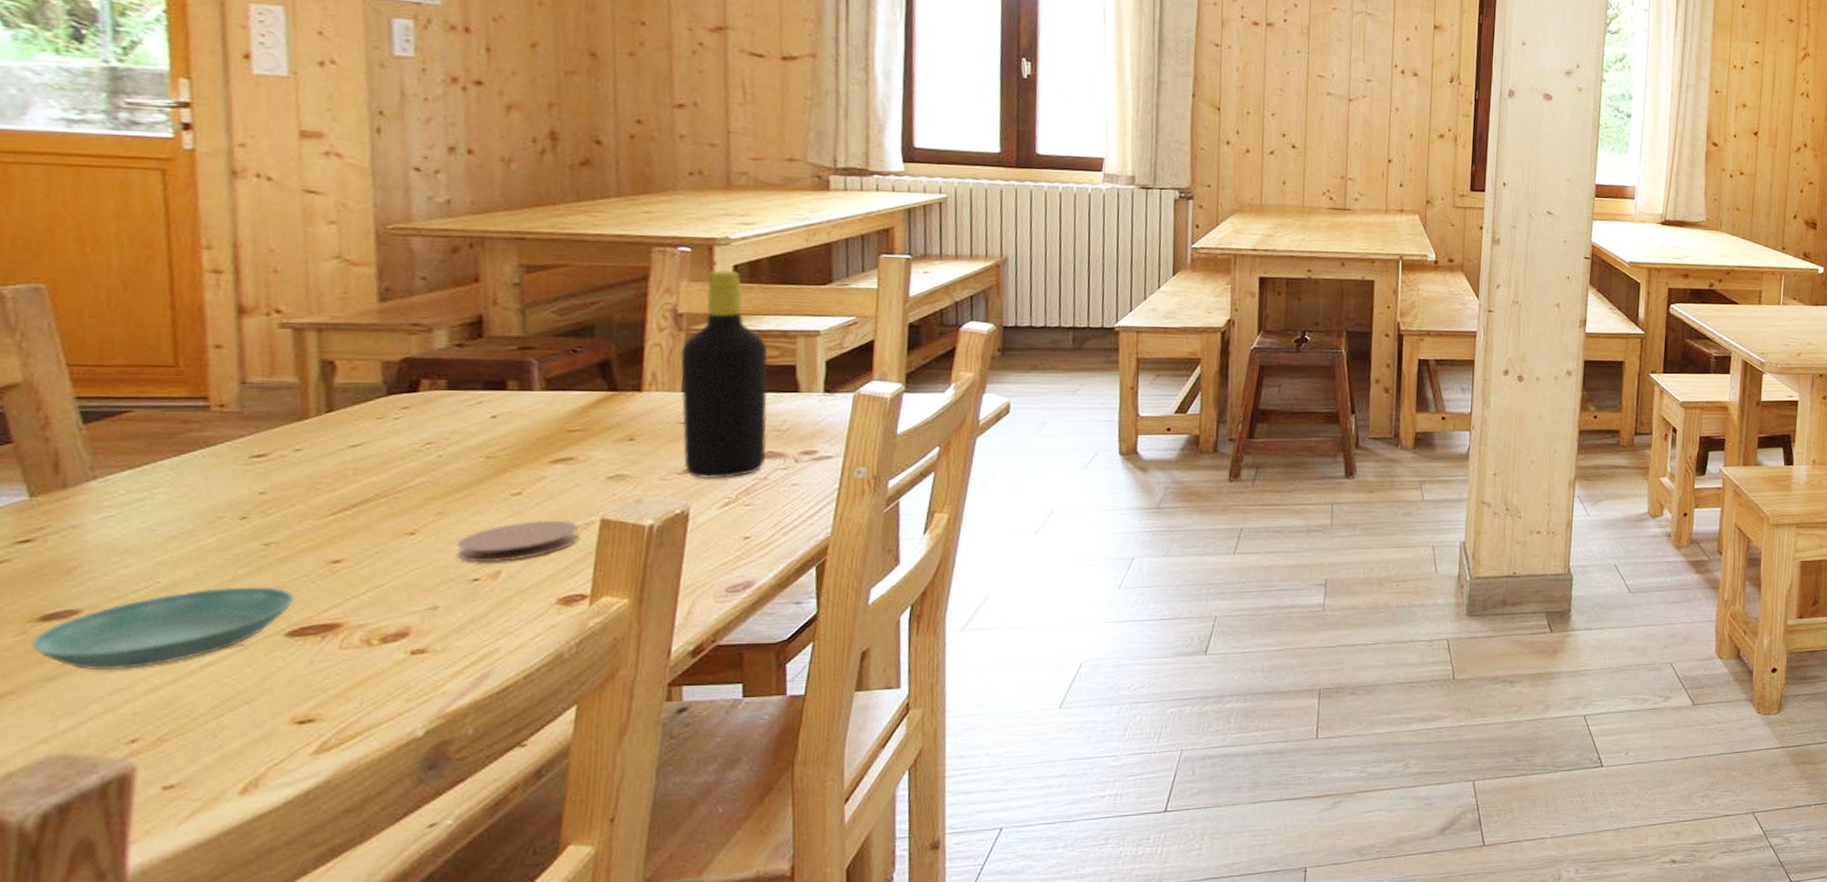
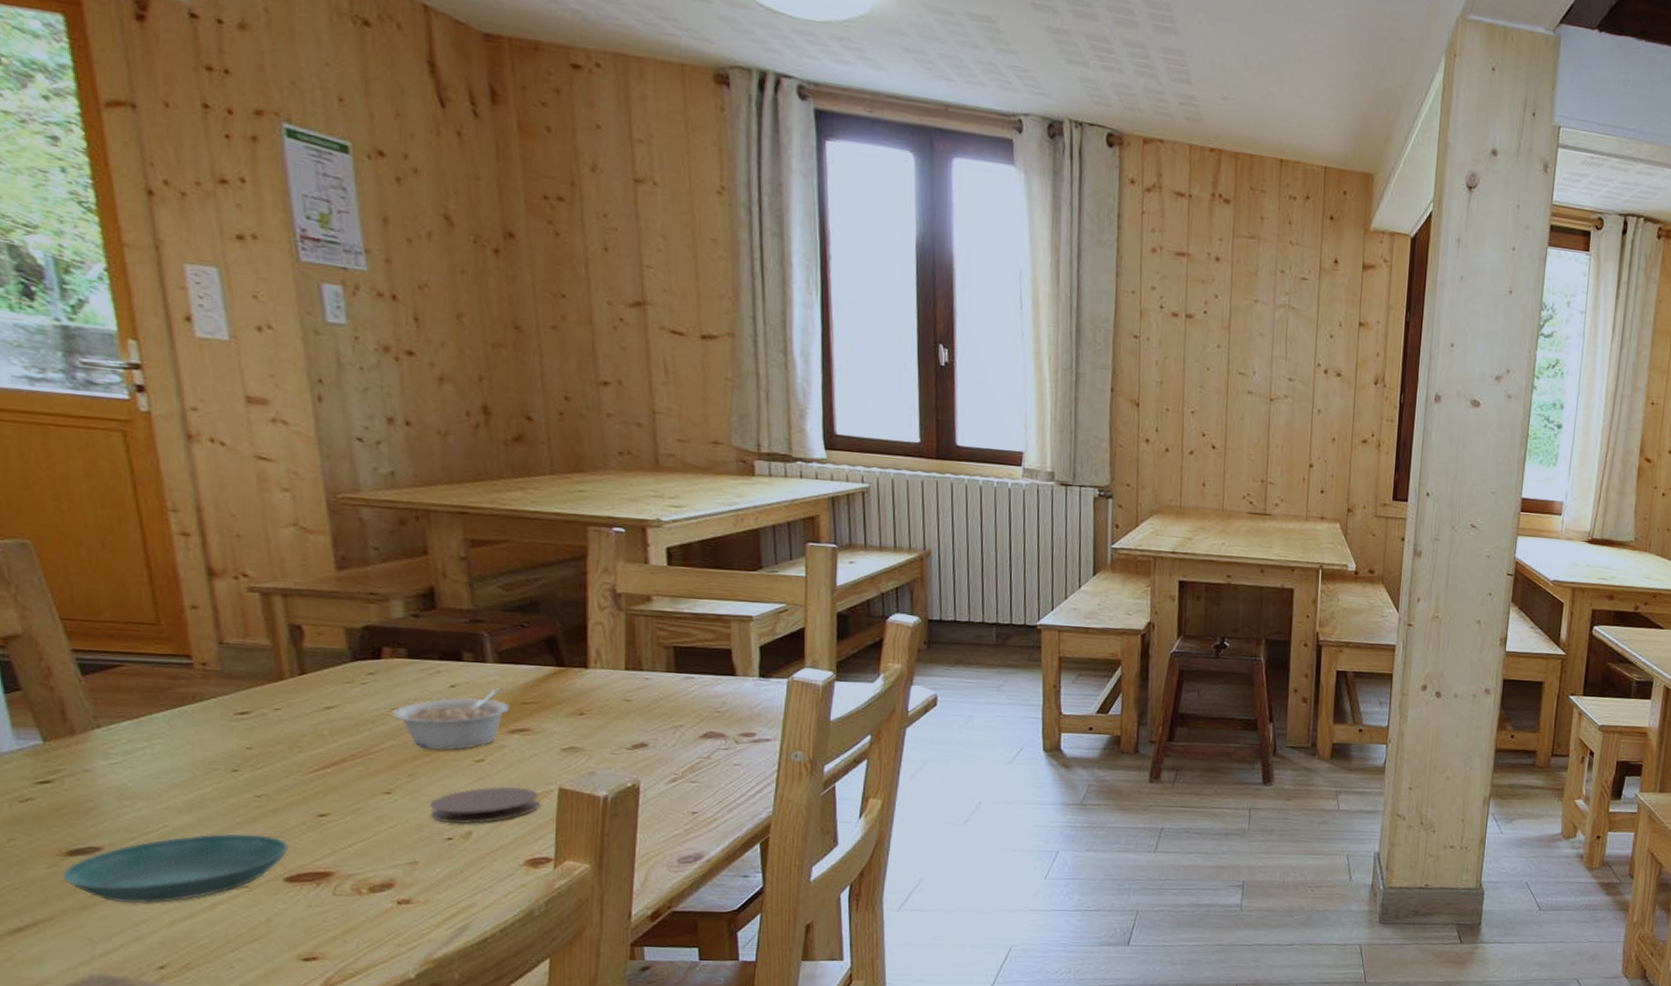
legume: none [425,417,555,485] -> present [393,688,510,750]
bottle: present [680,269,768,480] -> none [621,551,708,756]

